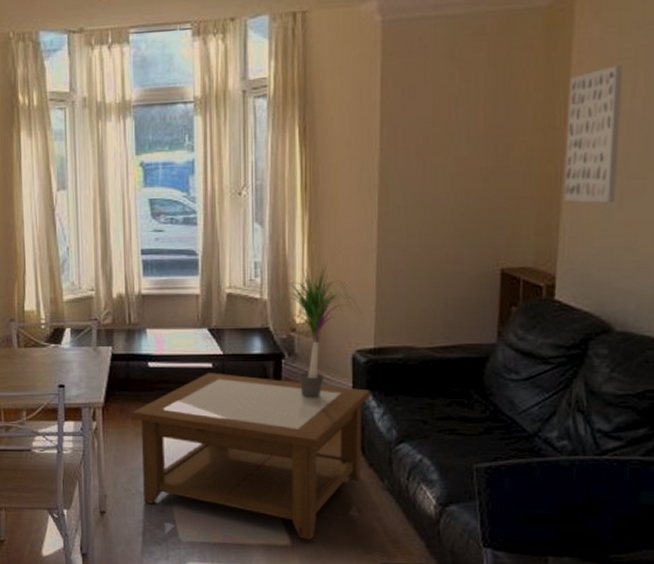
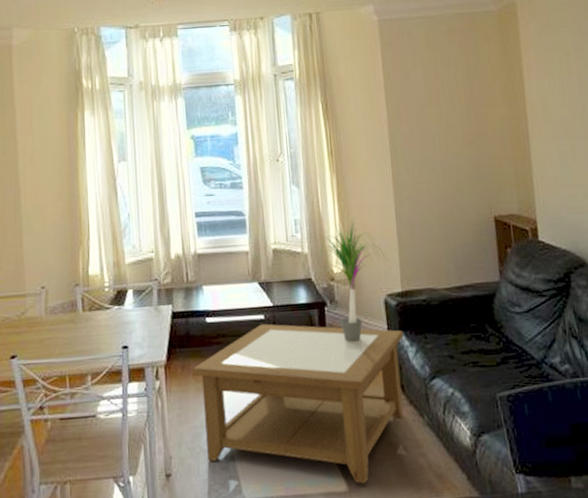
wall art: present [564,65,624,203] -> none [522,54,571,160]

